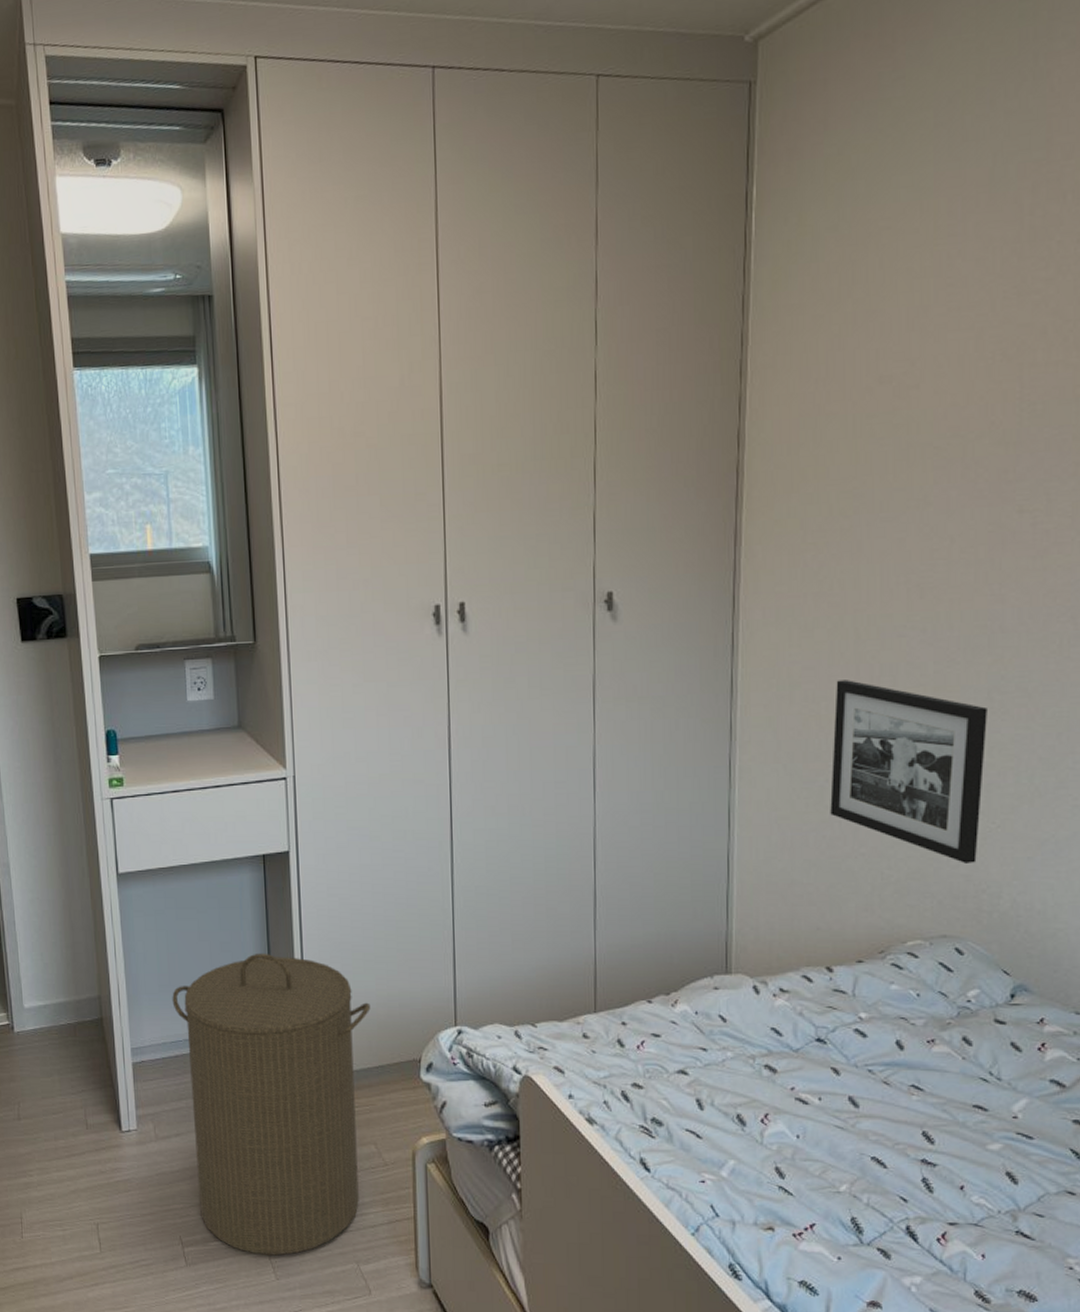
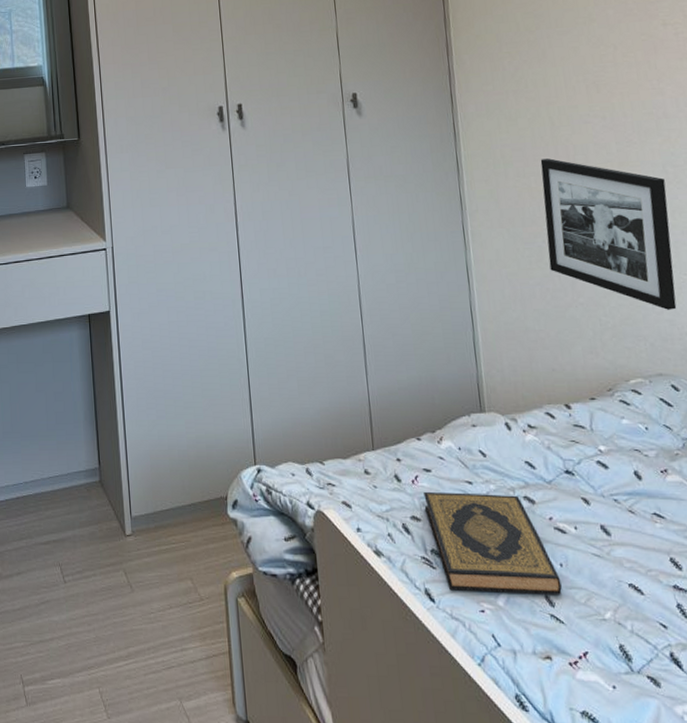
laundry hamper: present [172,953,371,1256] -> none [14,401,182,694]
hardback book: none [648,1059,795,1167] -> present [424,492,562,595]

